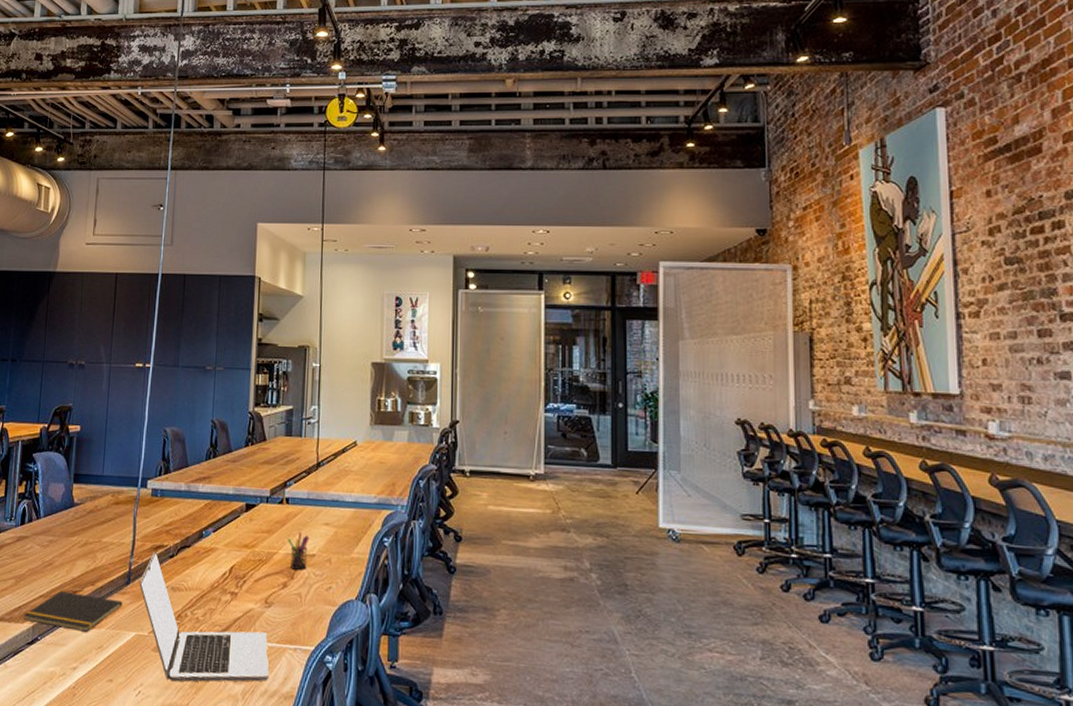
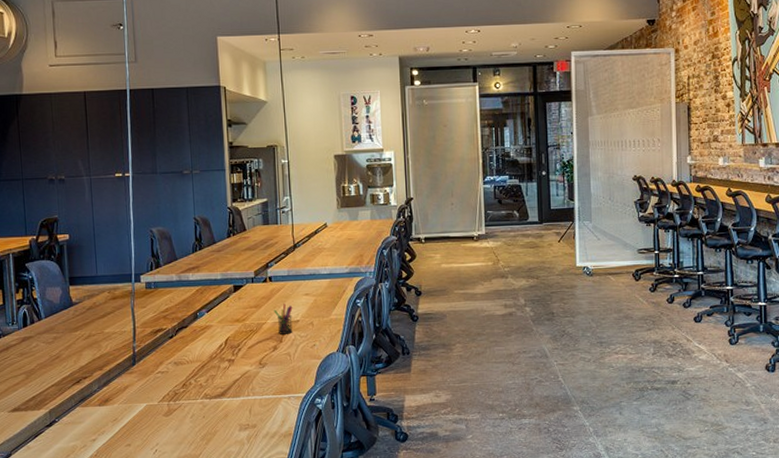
notepad: present [23,591,123,632] -> none [38,378,131,409]
laptop: present [139,552,270,682] -> none [144,335,269,438]

